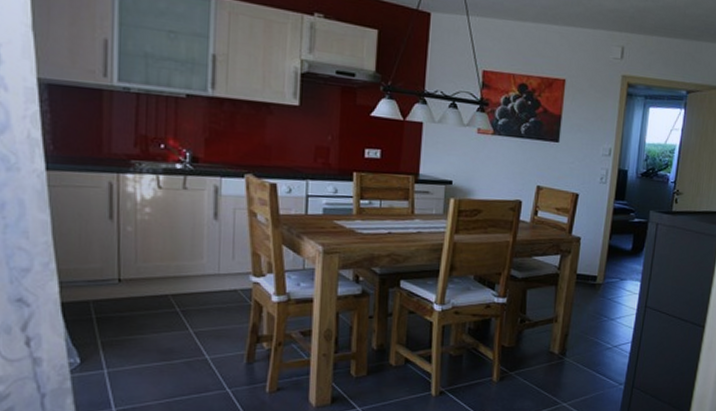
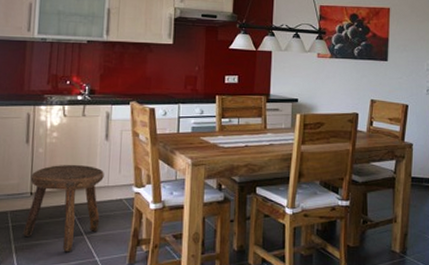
stool: none [110,247,214,350] -> present [22,165,104,253]

